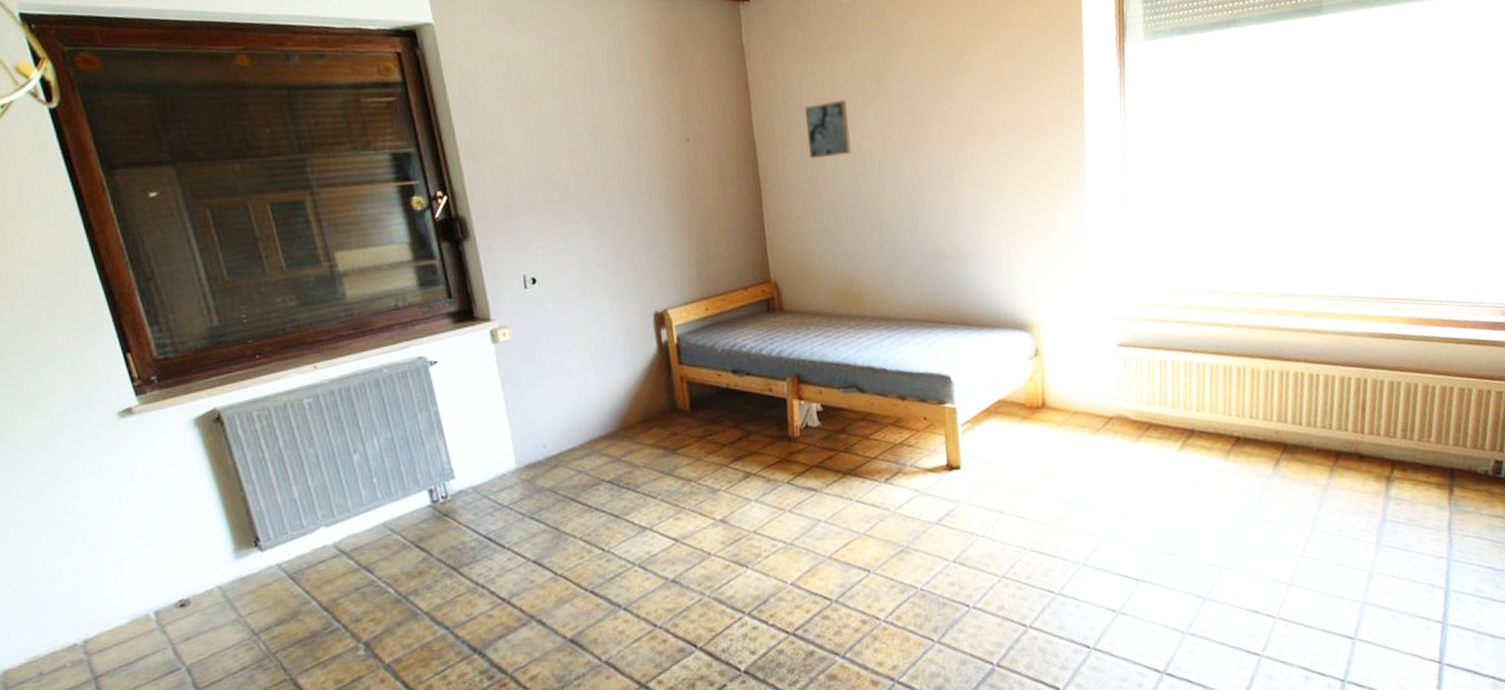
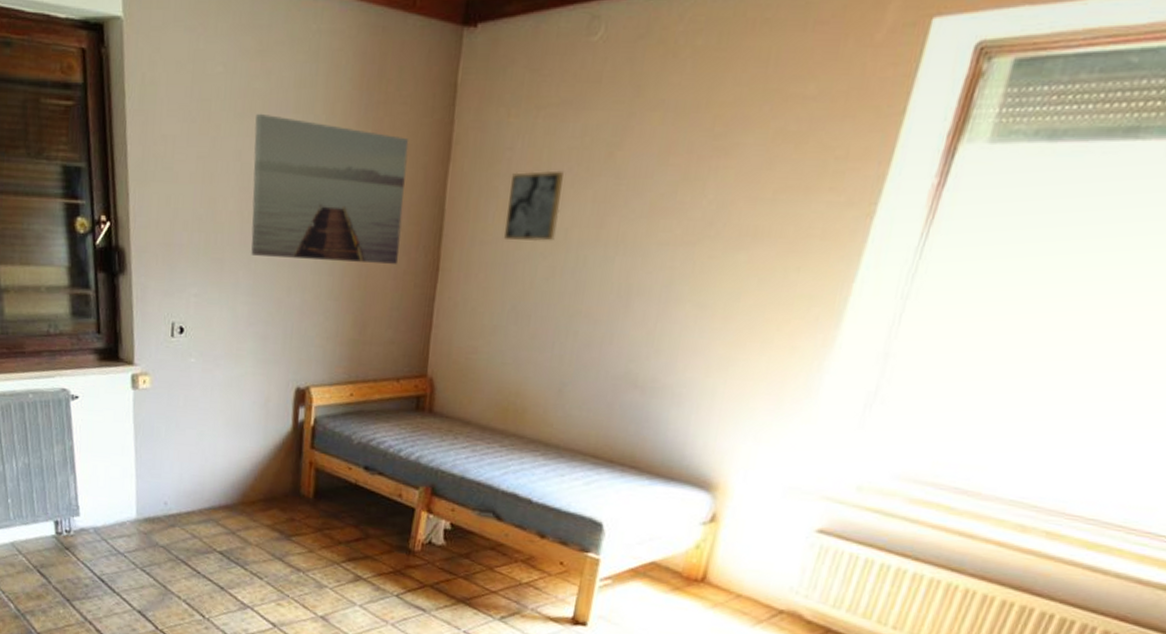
wall art: none [573,86,724,205] -> present [251,113,409,264]

